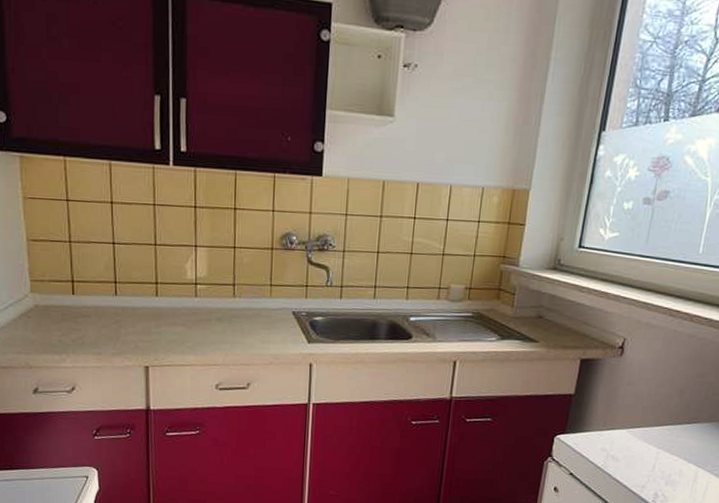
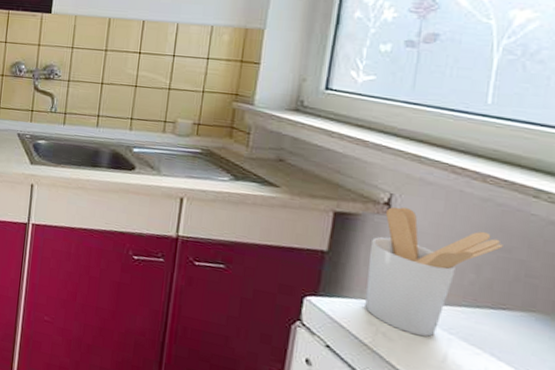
utensil holder: none [600,349,700,454] -> present [365,207,503,337]

